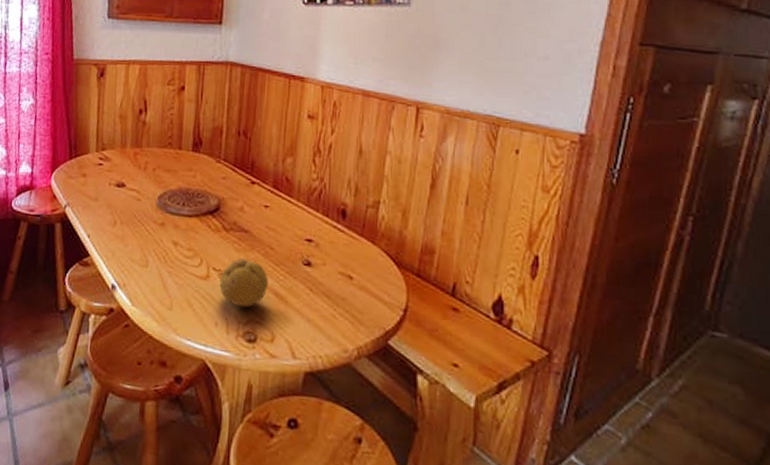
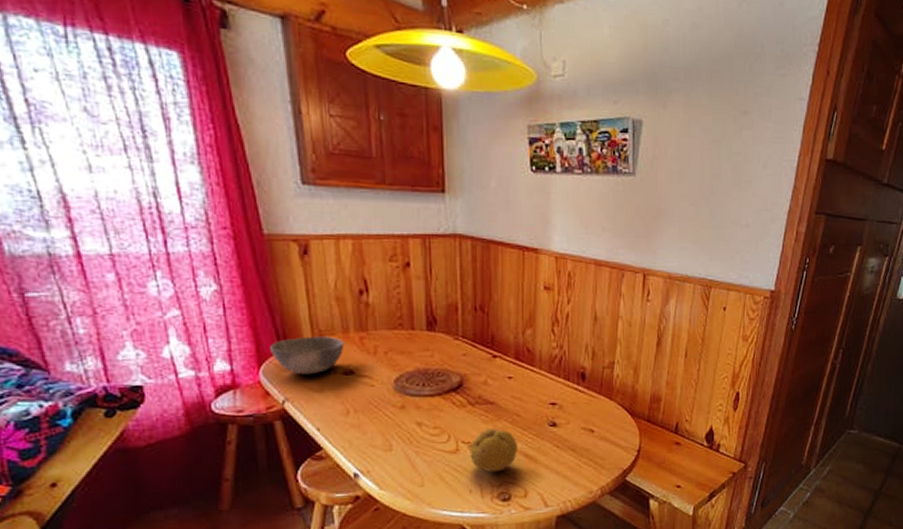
bowl: none [62,148,121,184] -> present [269,336,345,375]

